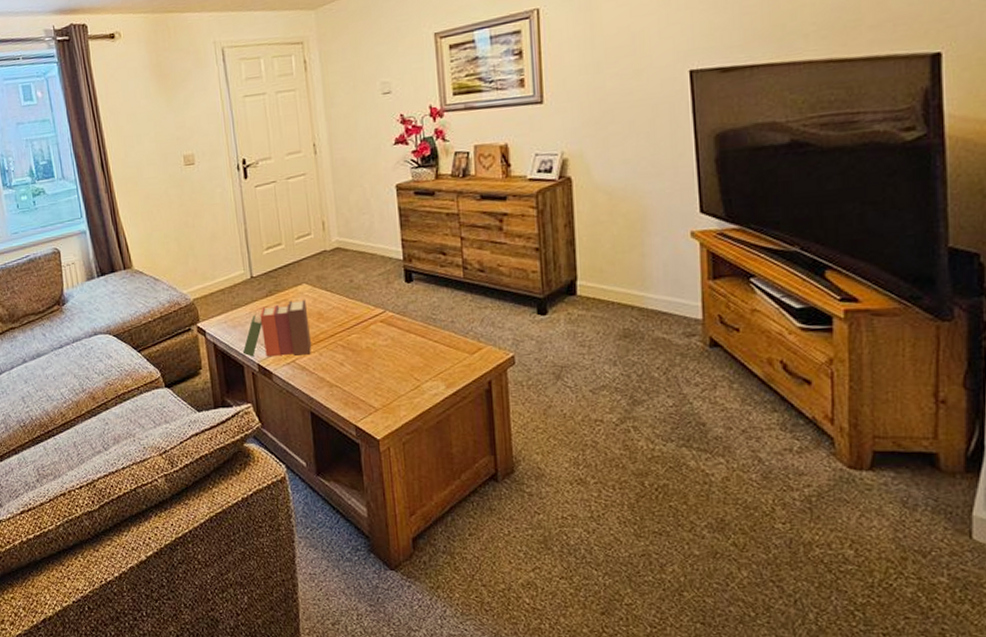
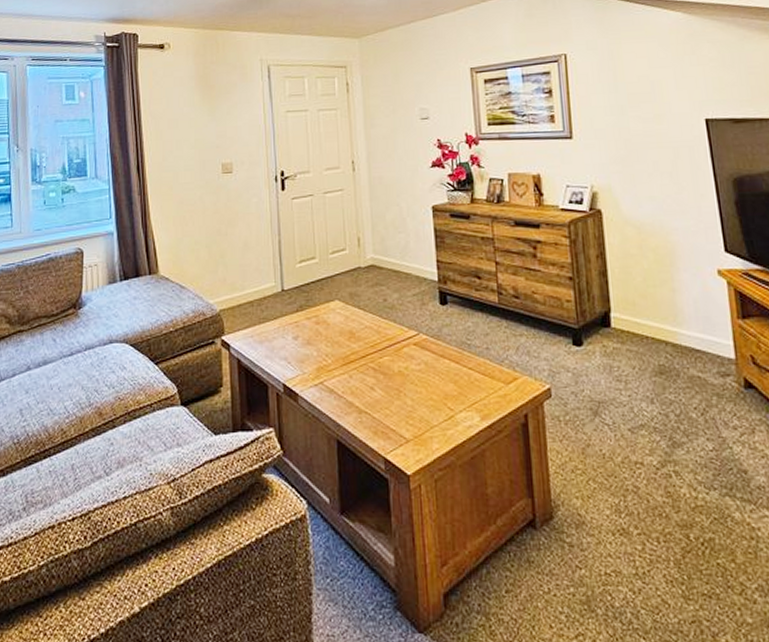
books: present [242,299,312,357] -> none [267,316,342,377]

